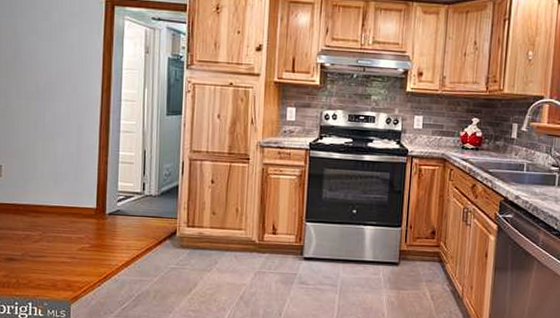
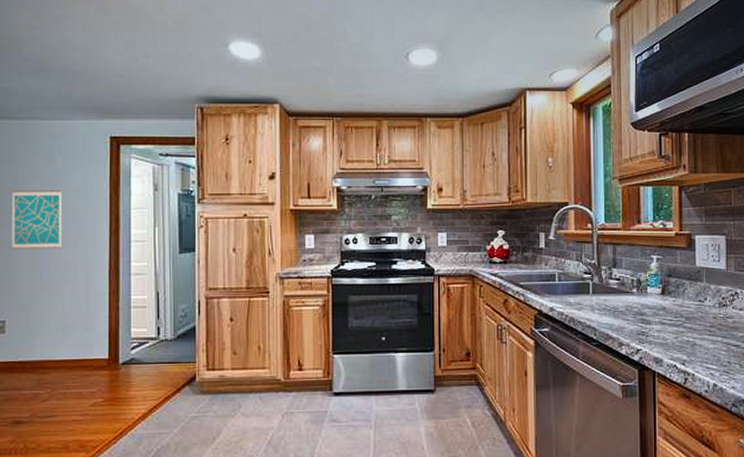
wall art: none [9,42,59,102] -> present [12,190,63,250]

